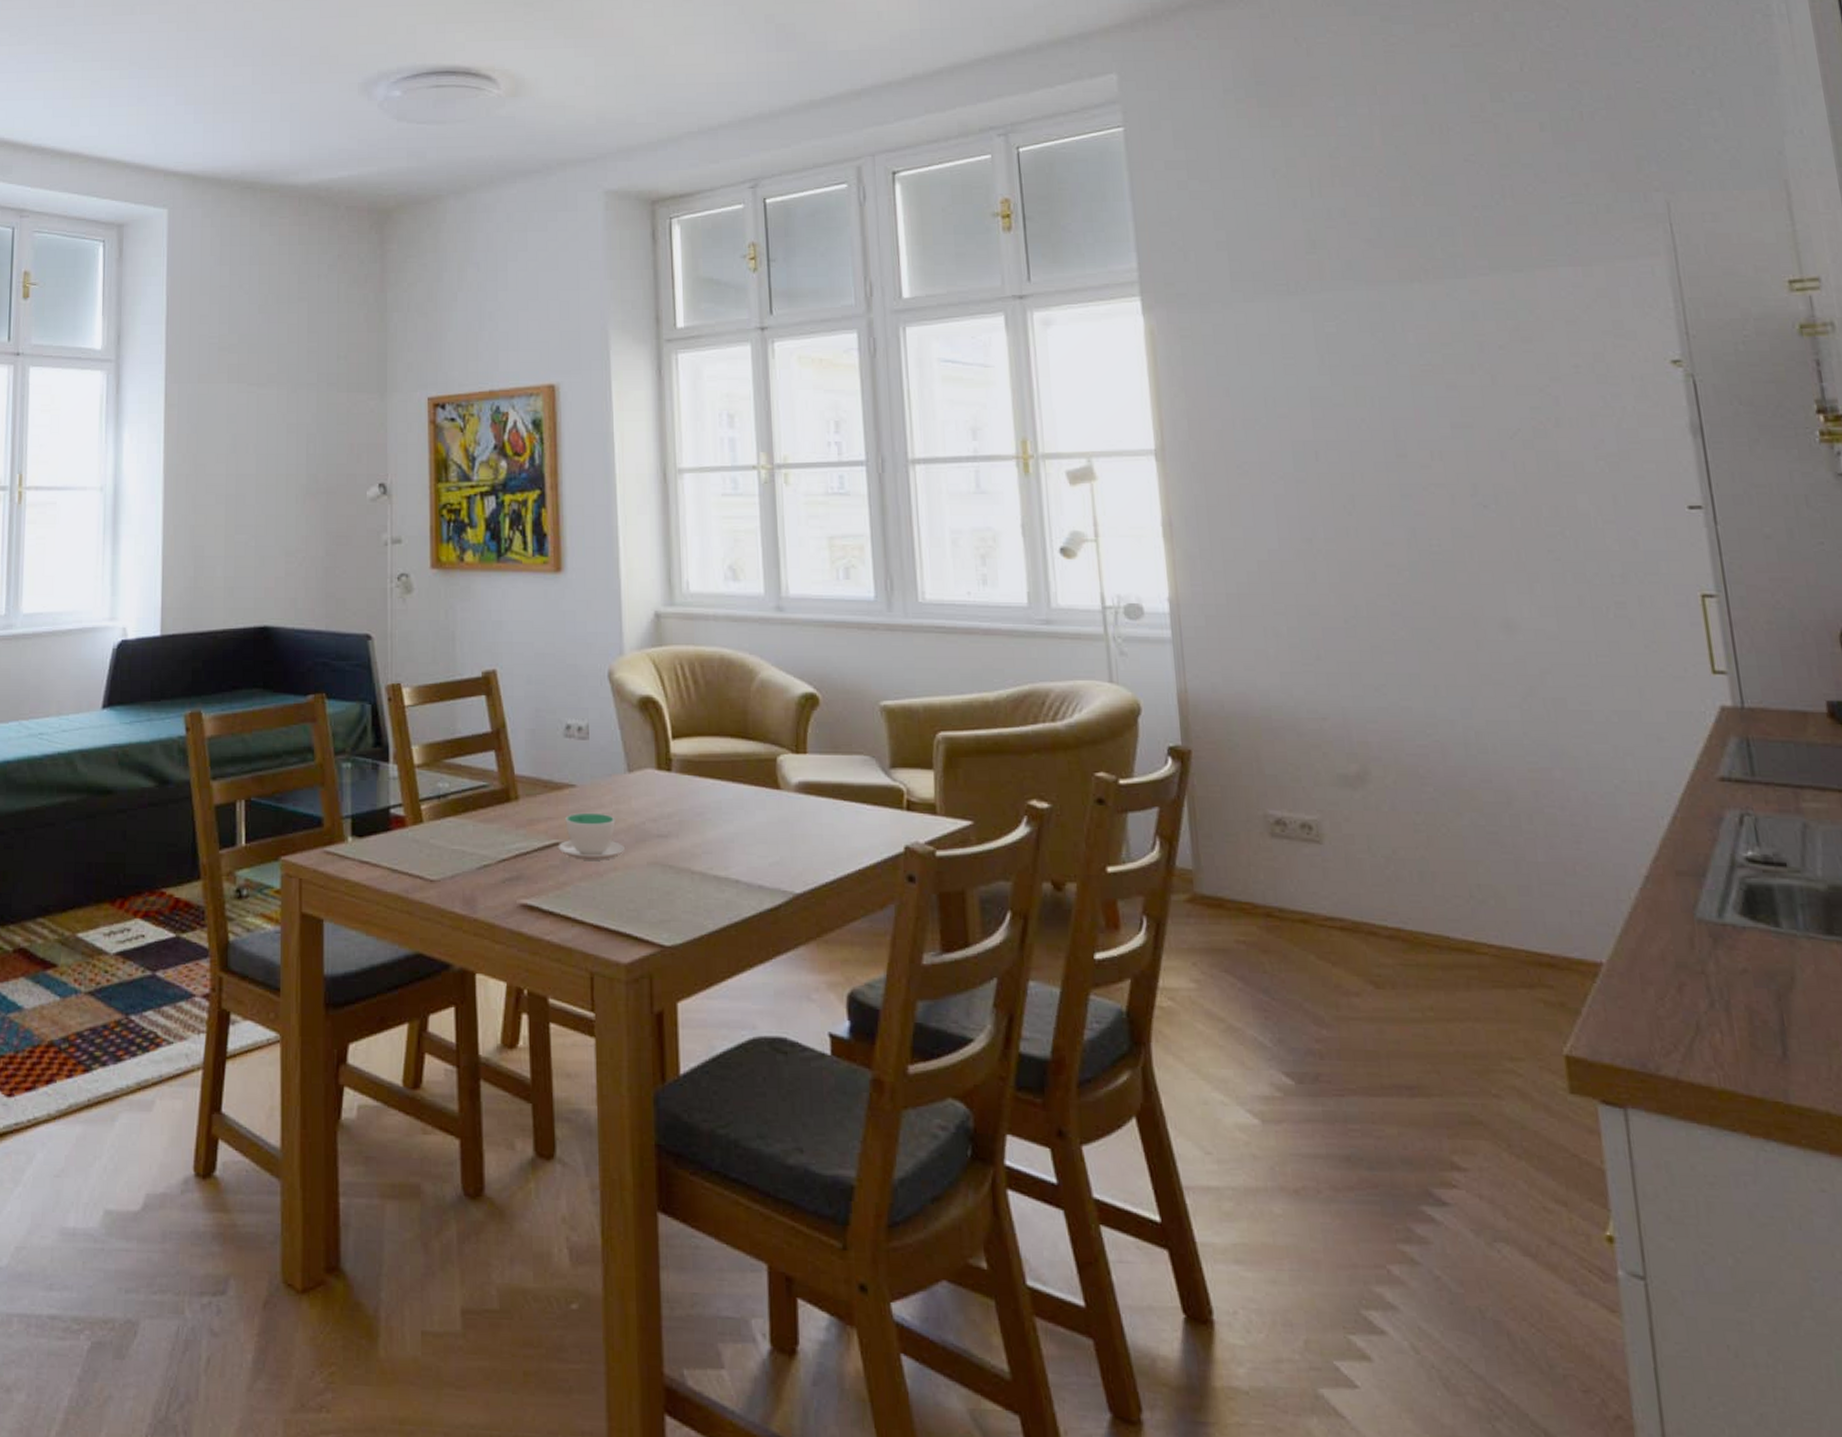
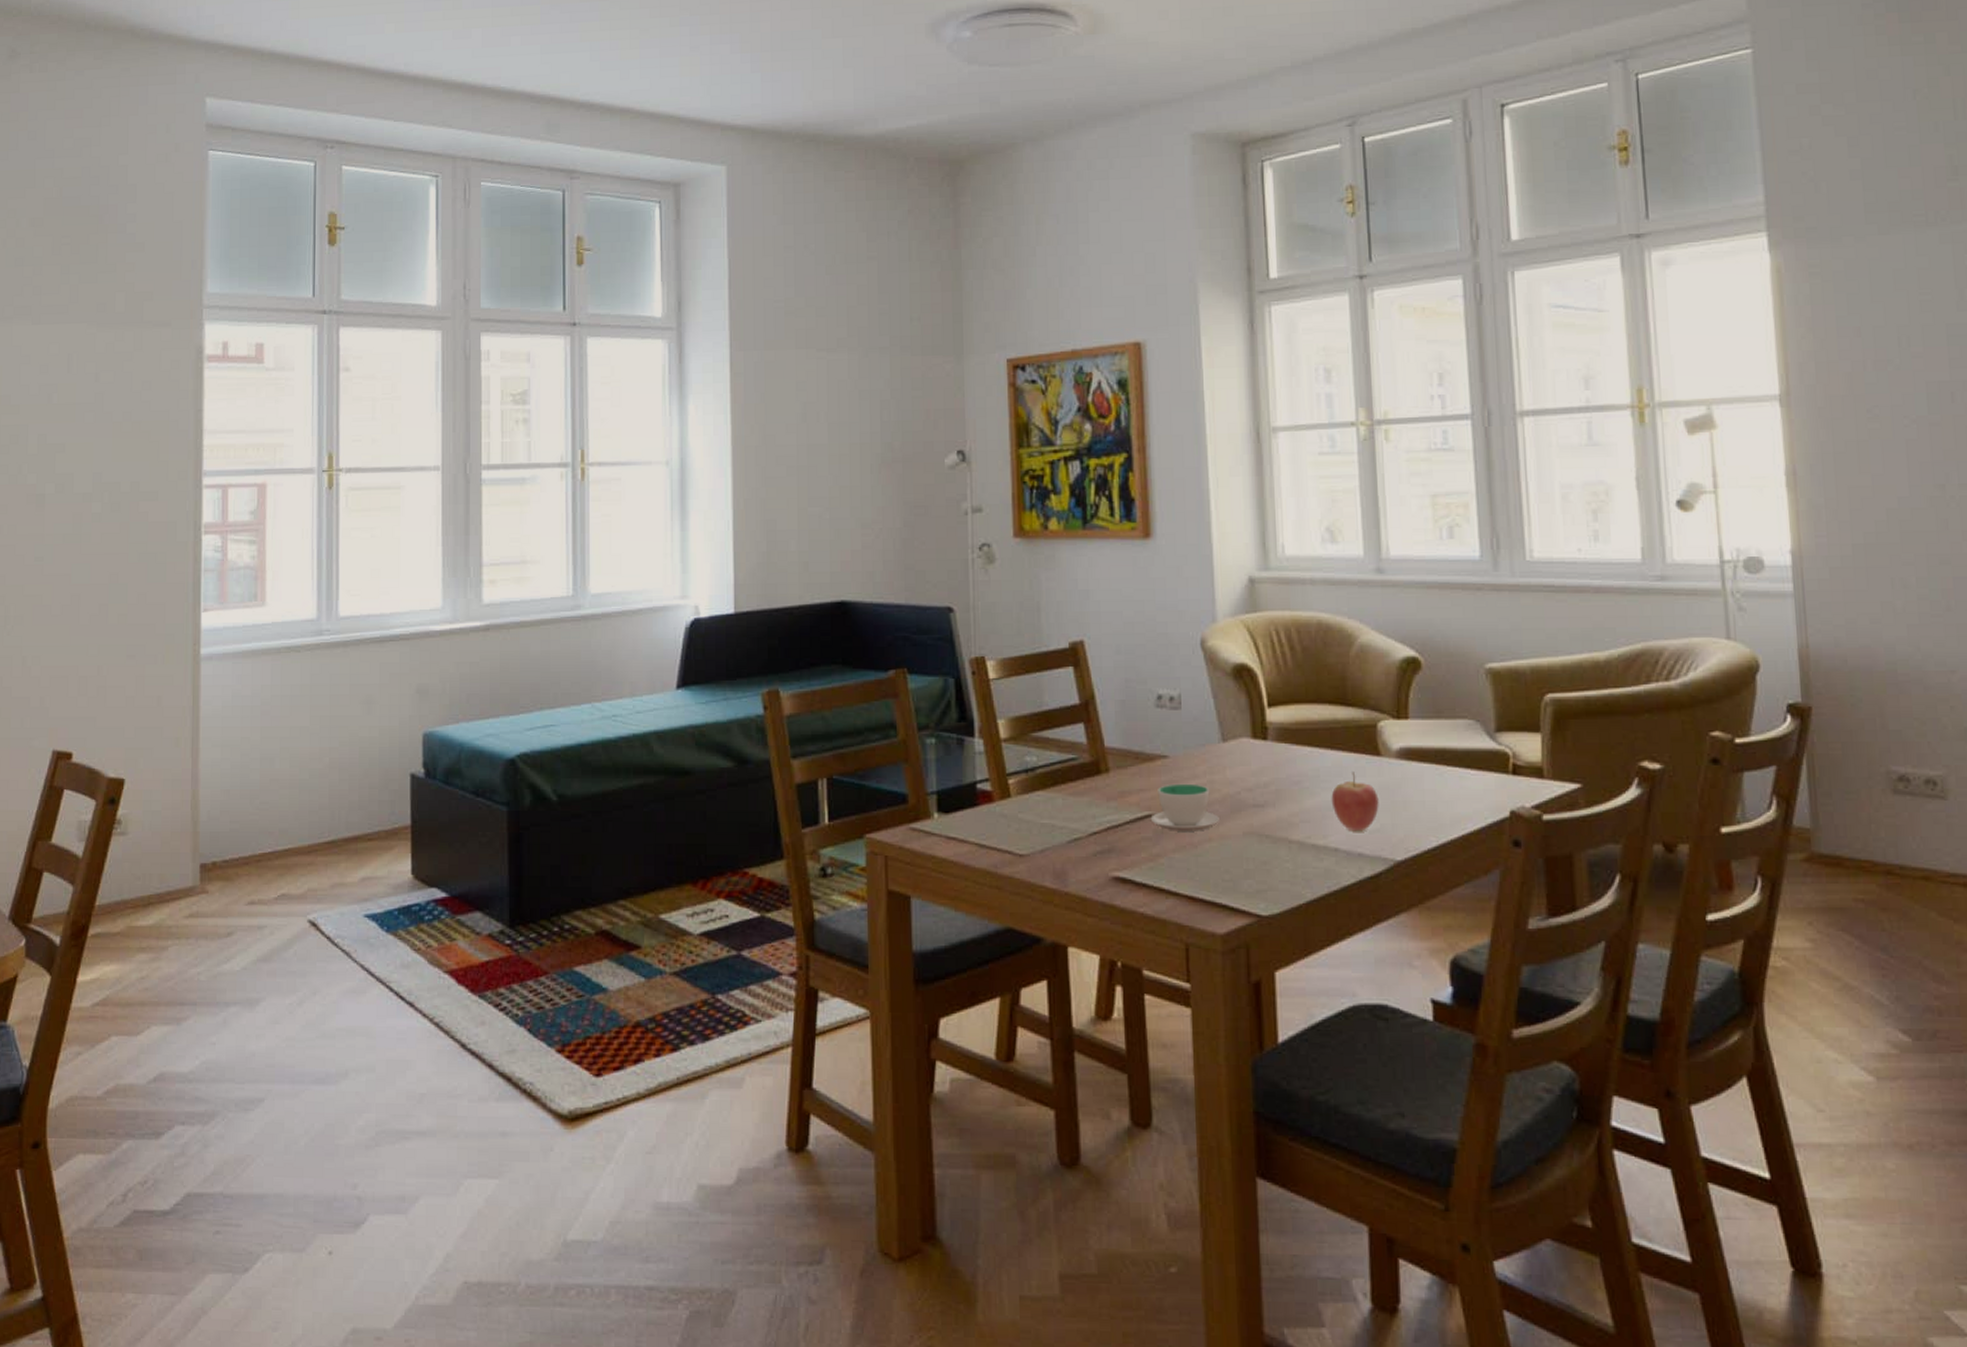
fruit: none [732,804,779,864] -> present [1331,772,1379,832]

